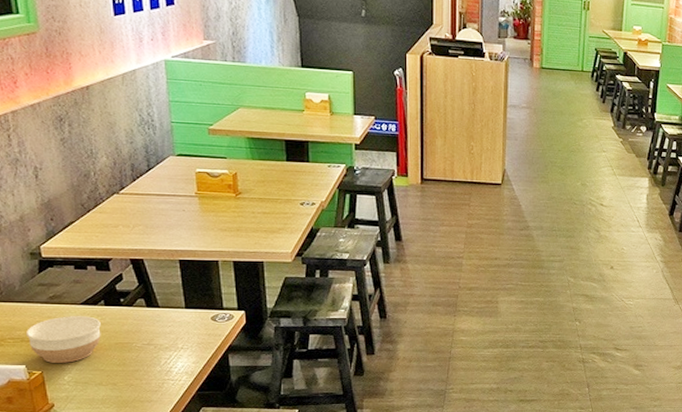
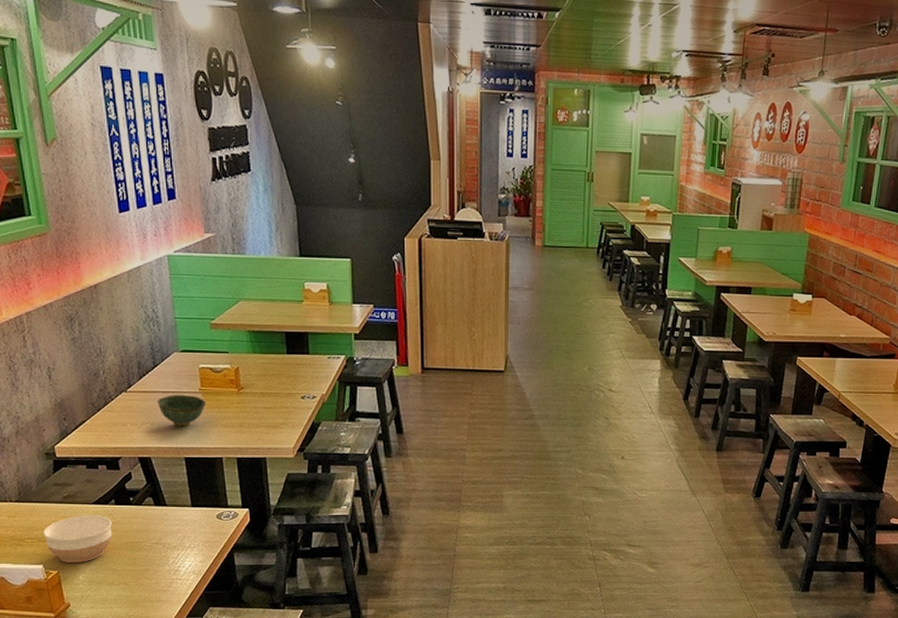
bowl: none [152,198,203,230] -> present [158,395,207,427]

